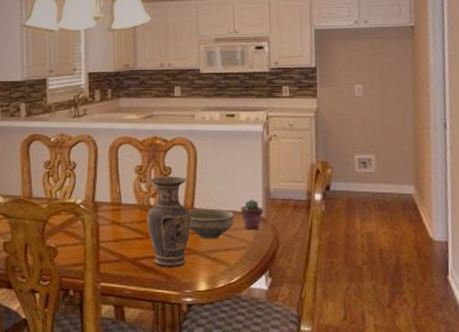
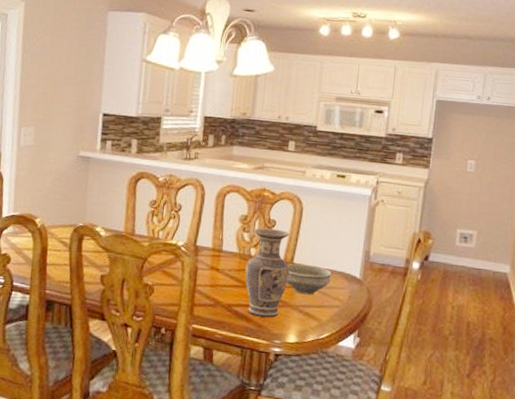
potted succulent: present [241,199,264,230] -> none [339,260,361,291]

